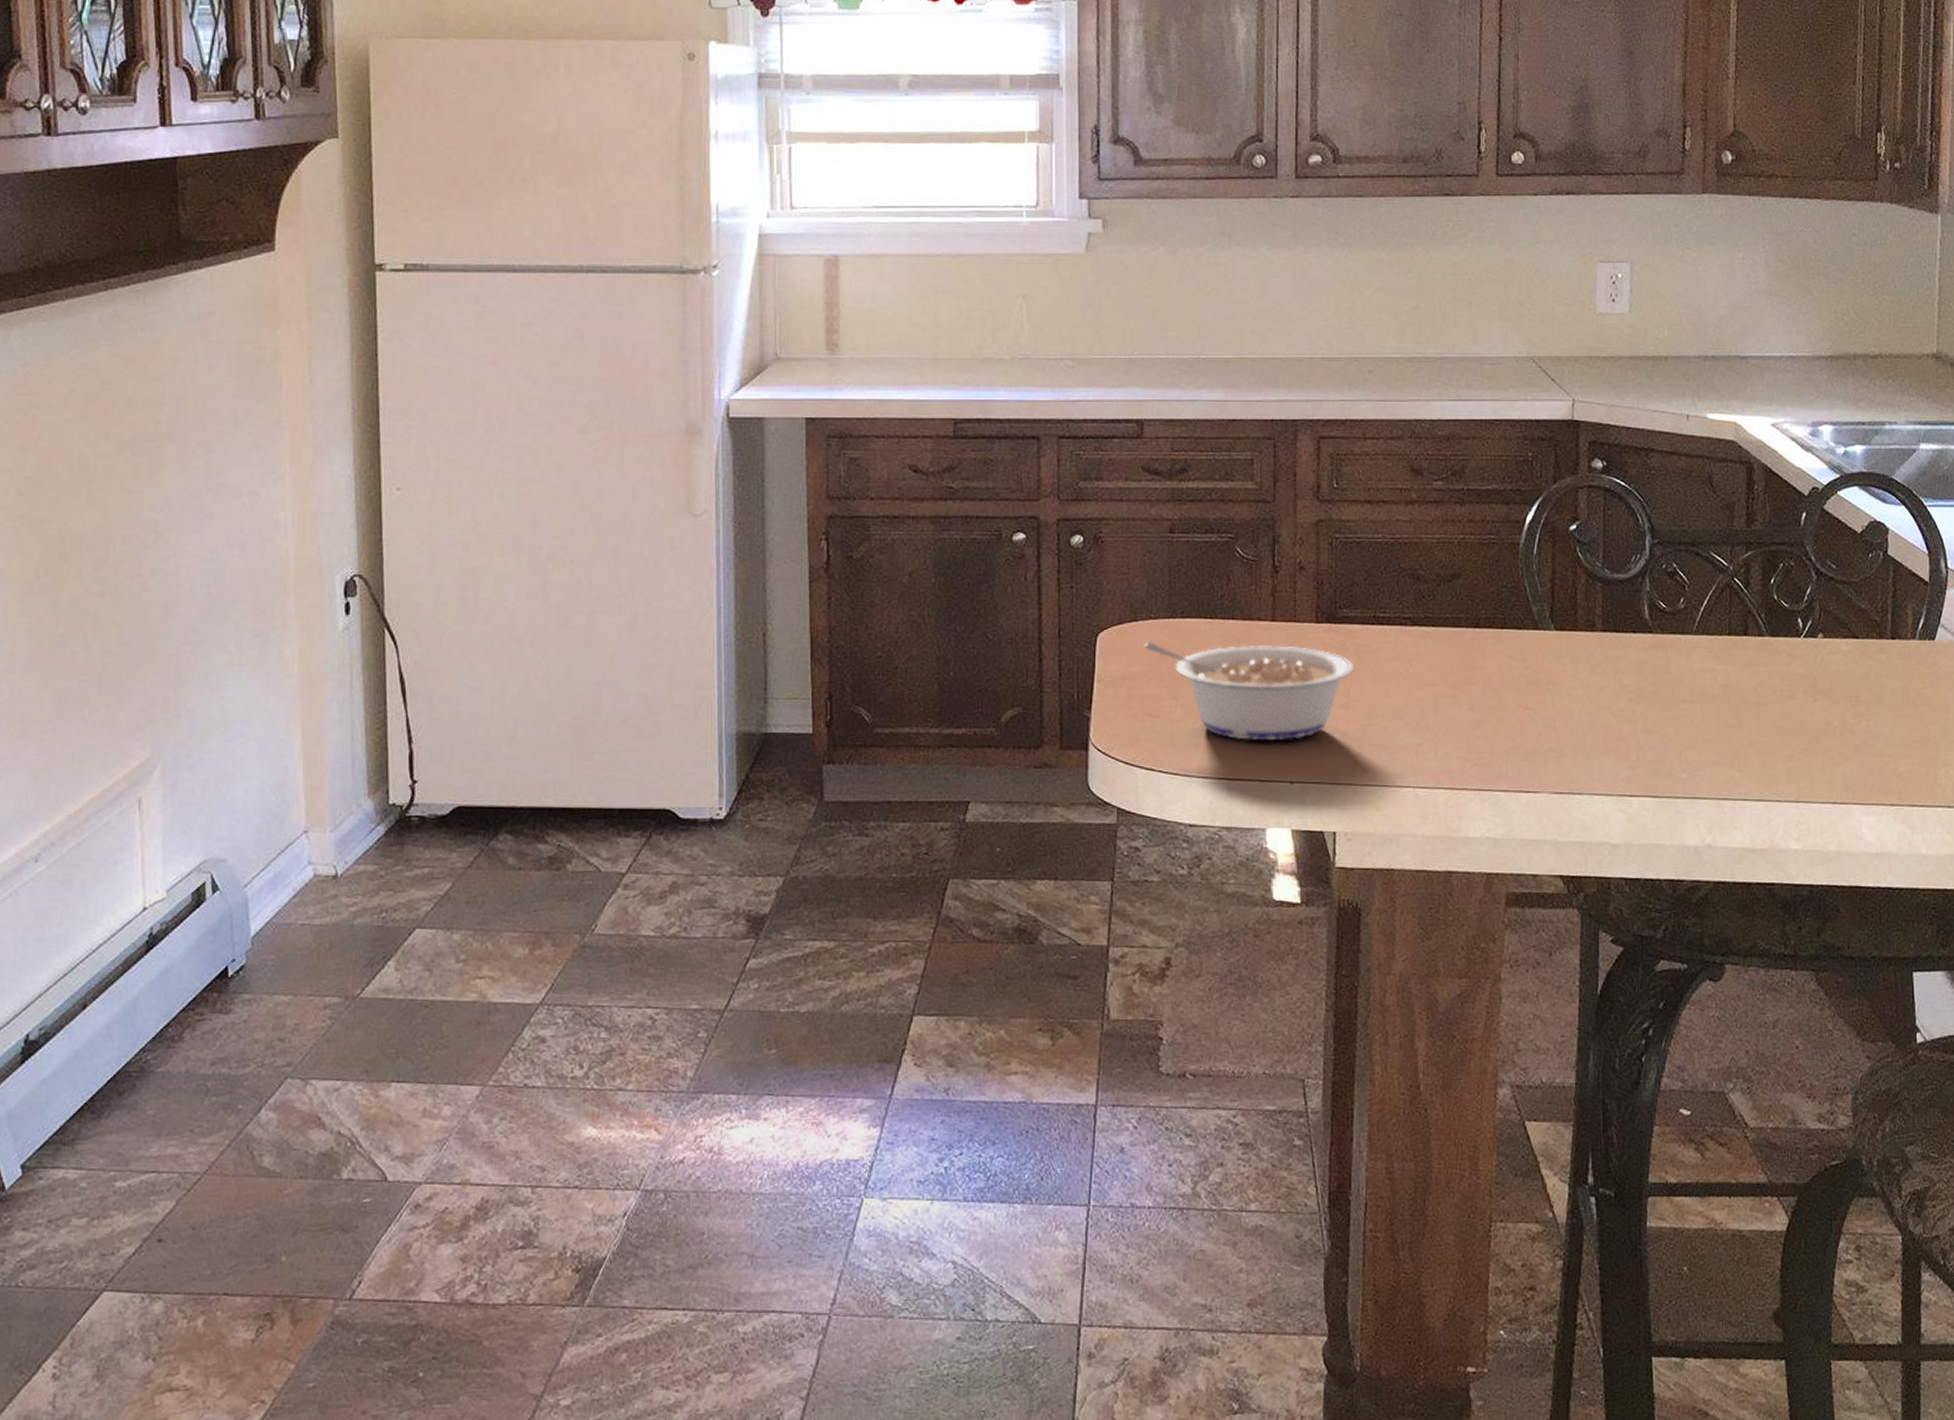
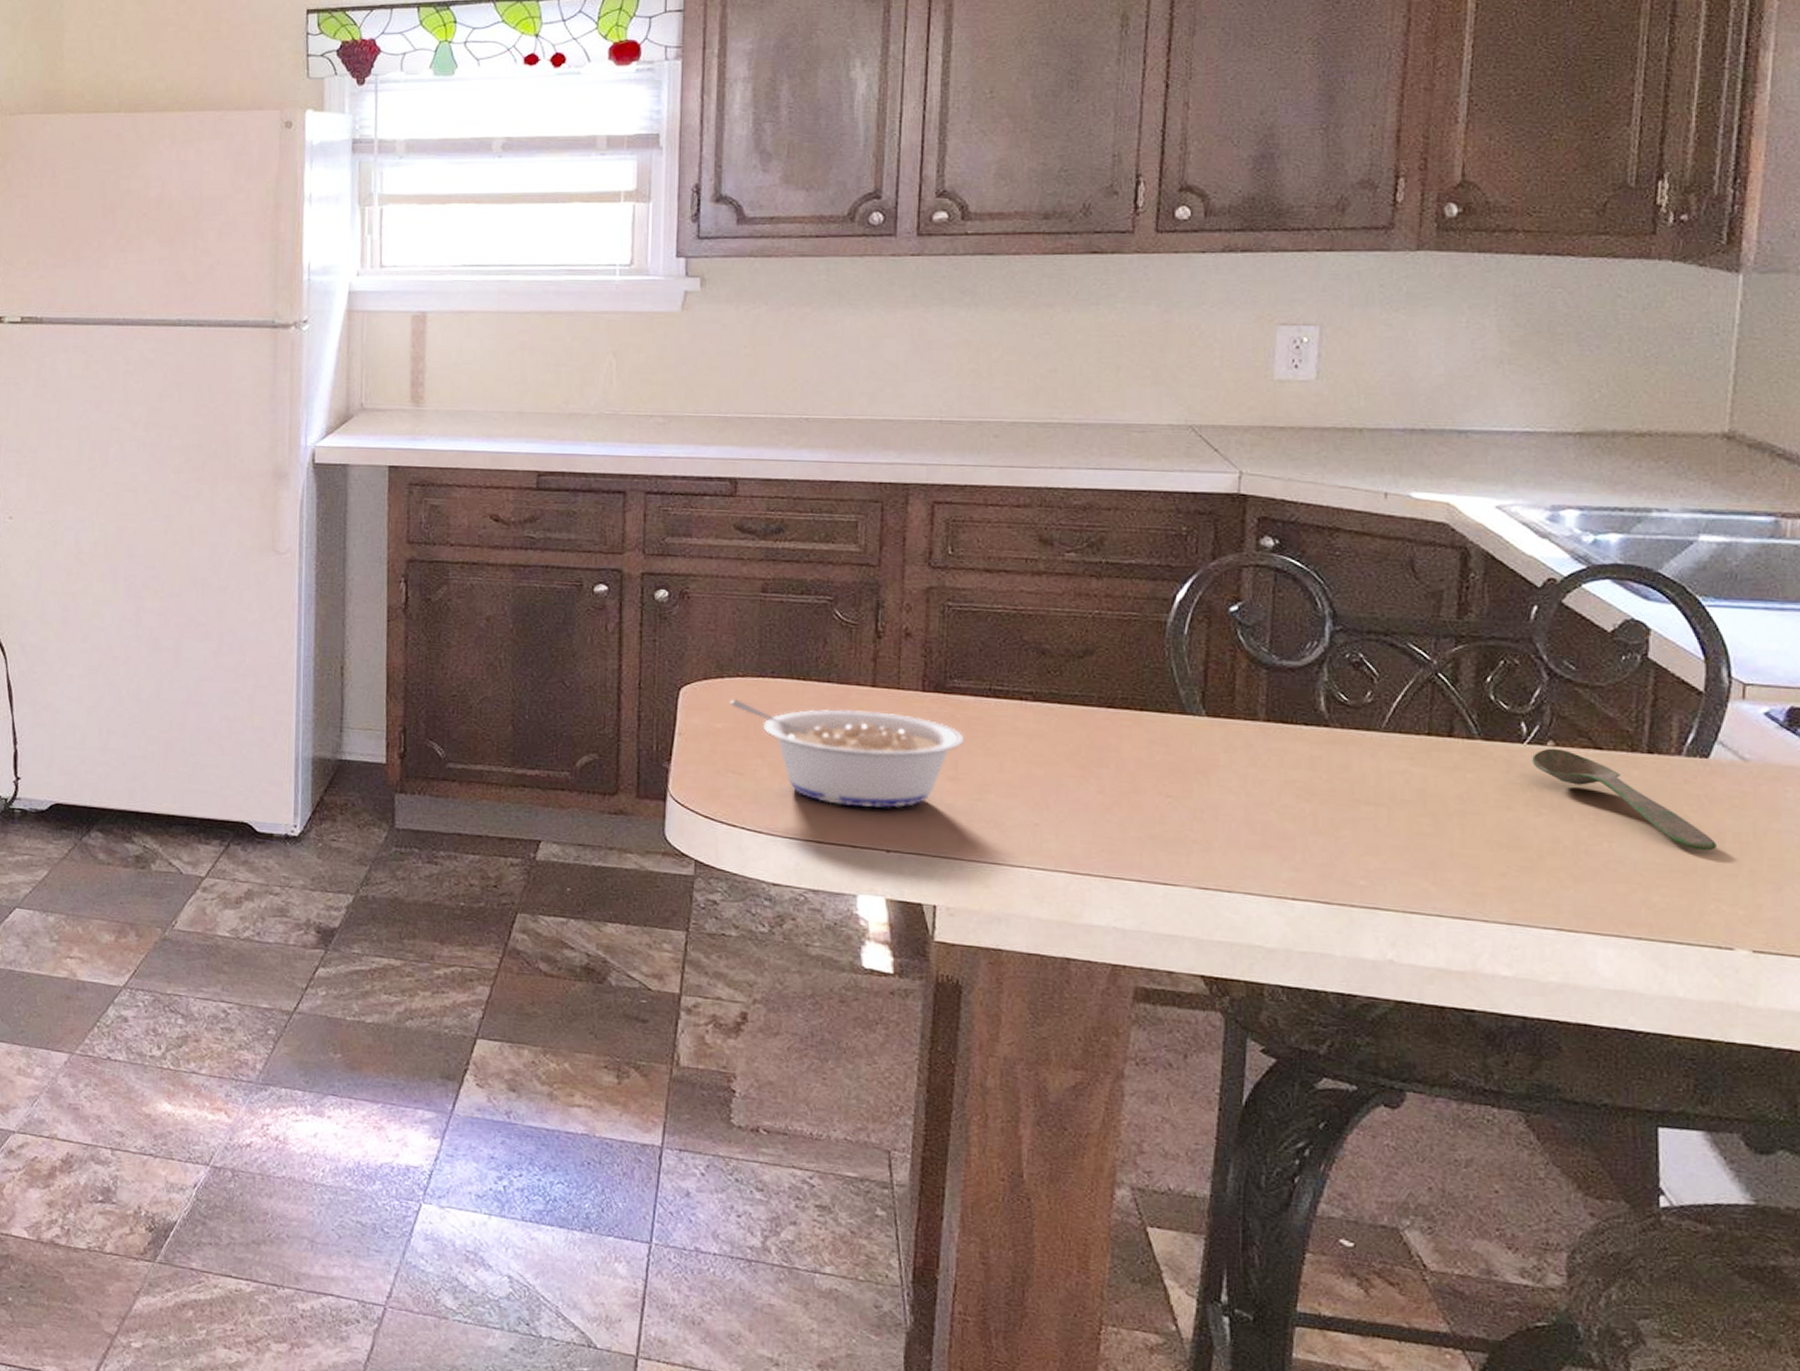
spoon: none [1807,640,1944,722] -> present [1532,748,1716,851]

